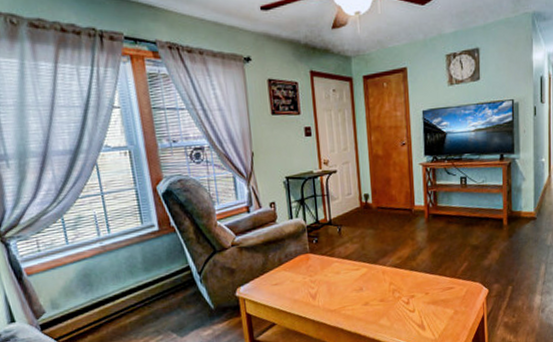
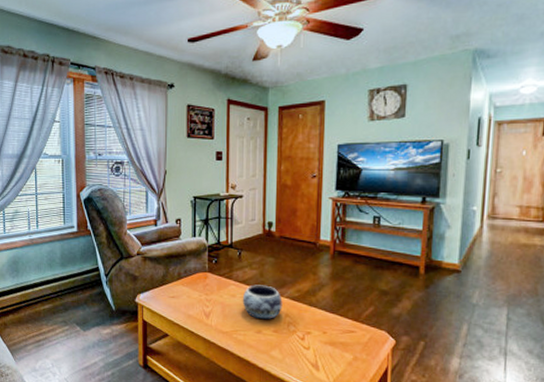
decorative bowl: none [346,257,386,292] -> present [242,284,283,320]

